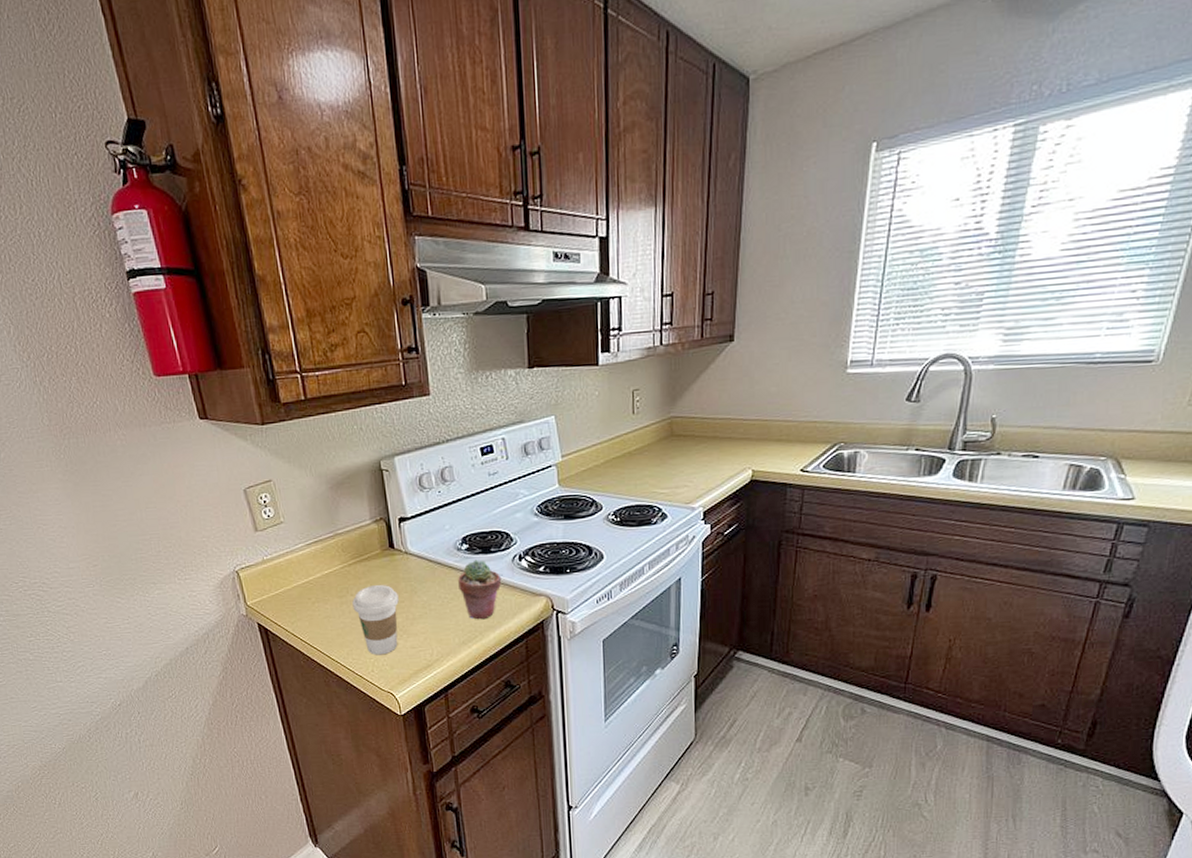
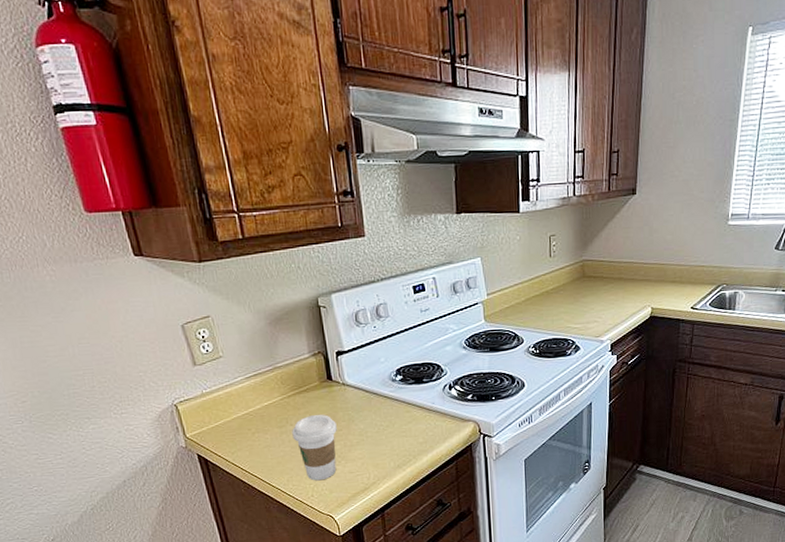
potted succulent: present [458,559,502,620] -> none [393,389,433,445]

